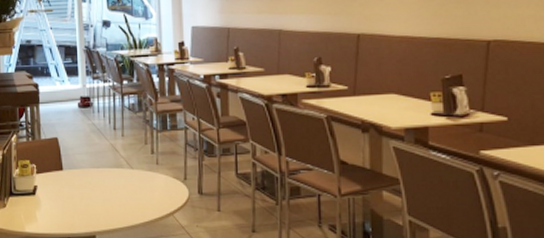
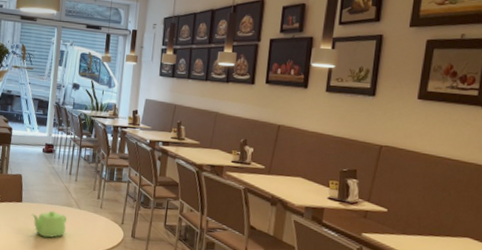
teapot: none [76,175,119,208] -> present [31,210,67,238]

